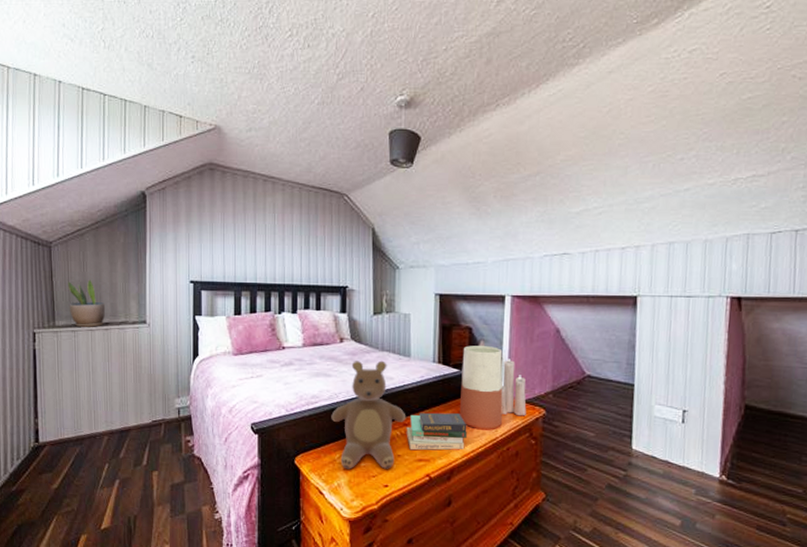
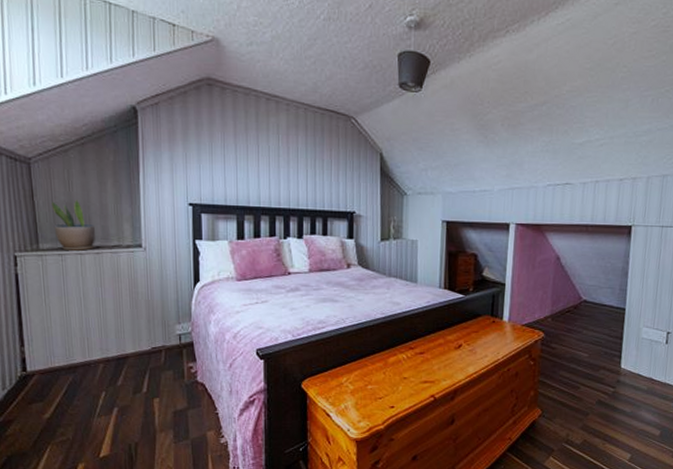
teddy bear: present [331,360,406,469] -> none [338,286,413,392]
books: present [406,412,467,451] -> none [412,336,471,373]
vase: present [460,345,503,430] -> none [464,272,506,353]
candle: present [500,359,527,416] -> none [503,285,527,339]

